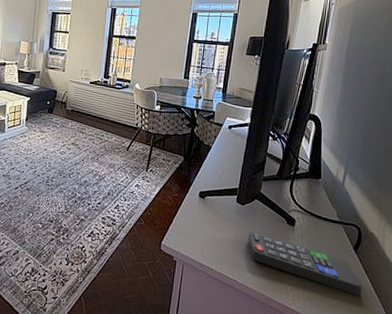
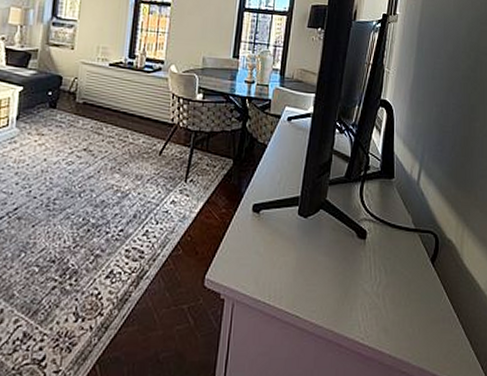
remote control: present [248,231,362,297] -> none [312,250,440,319]

